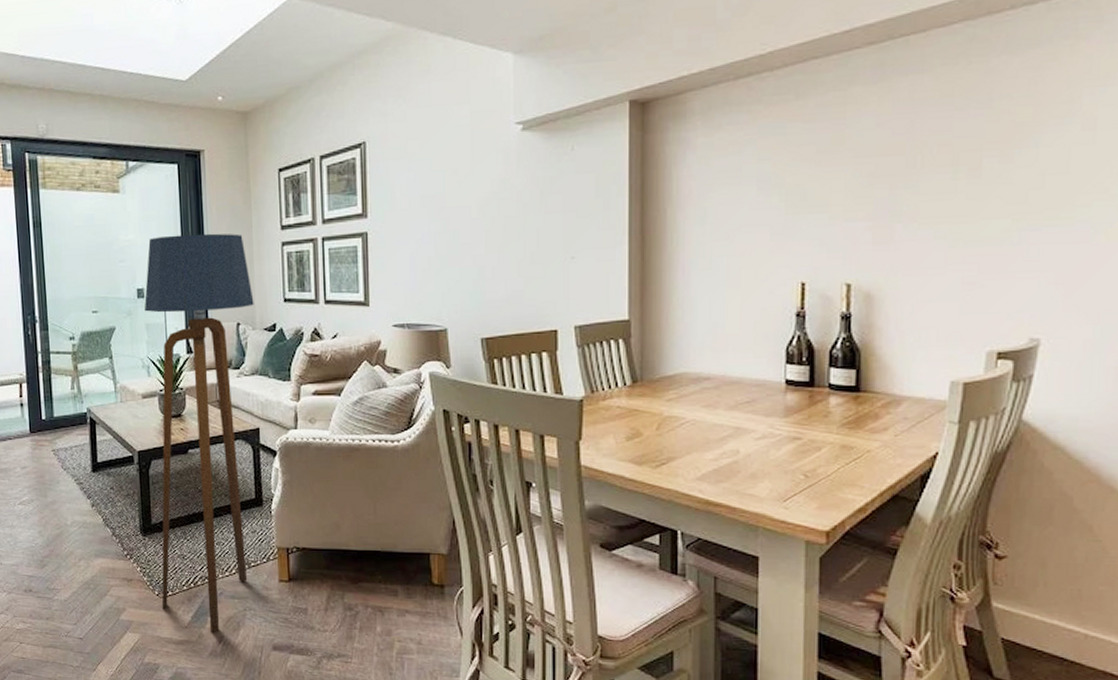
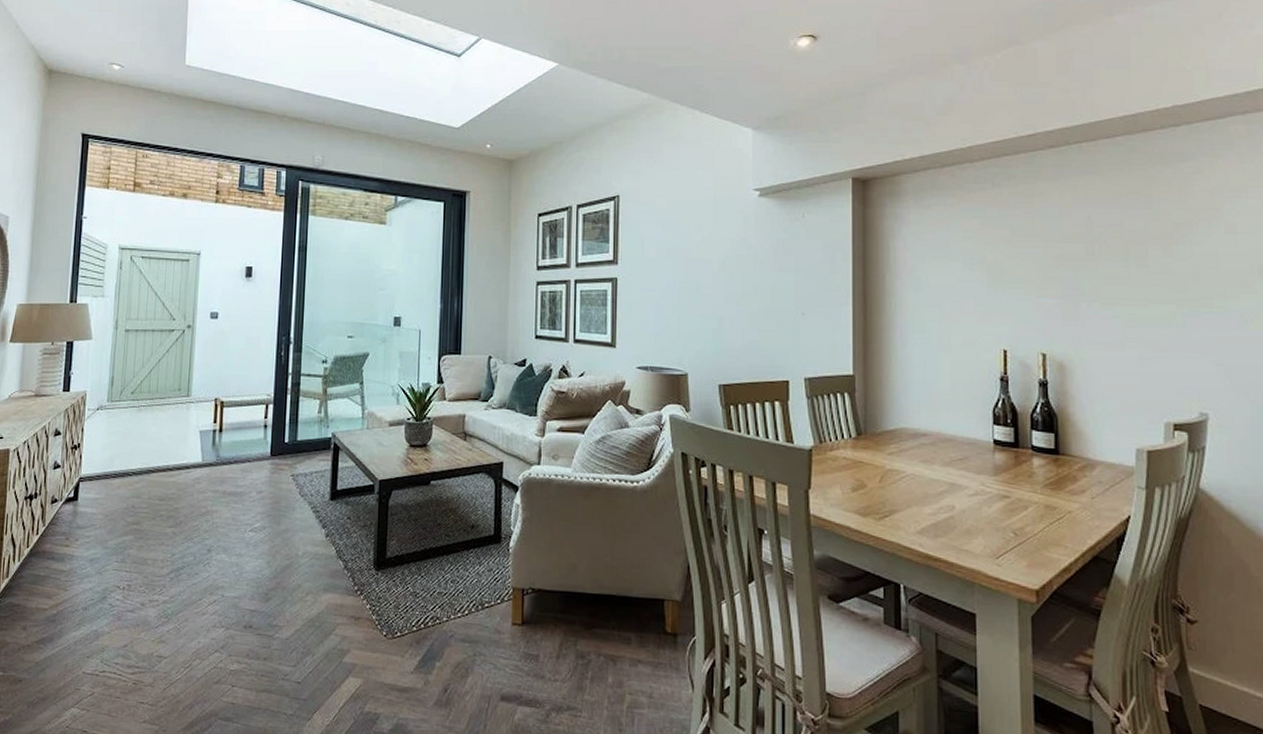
floor lamp: present [144,233,254,633] -> none [388,268,507,680]

